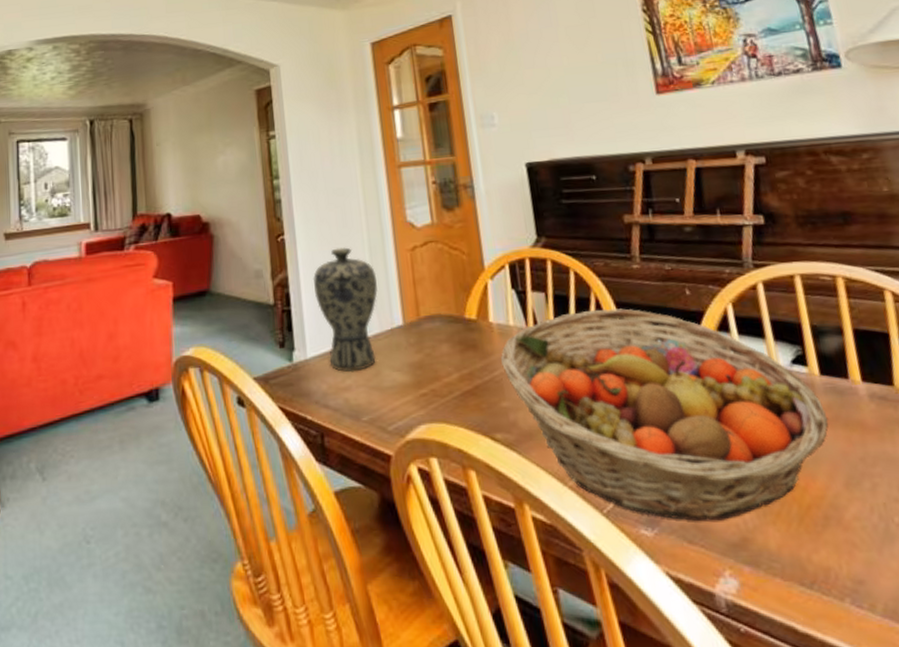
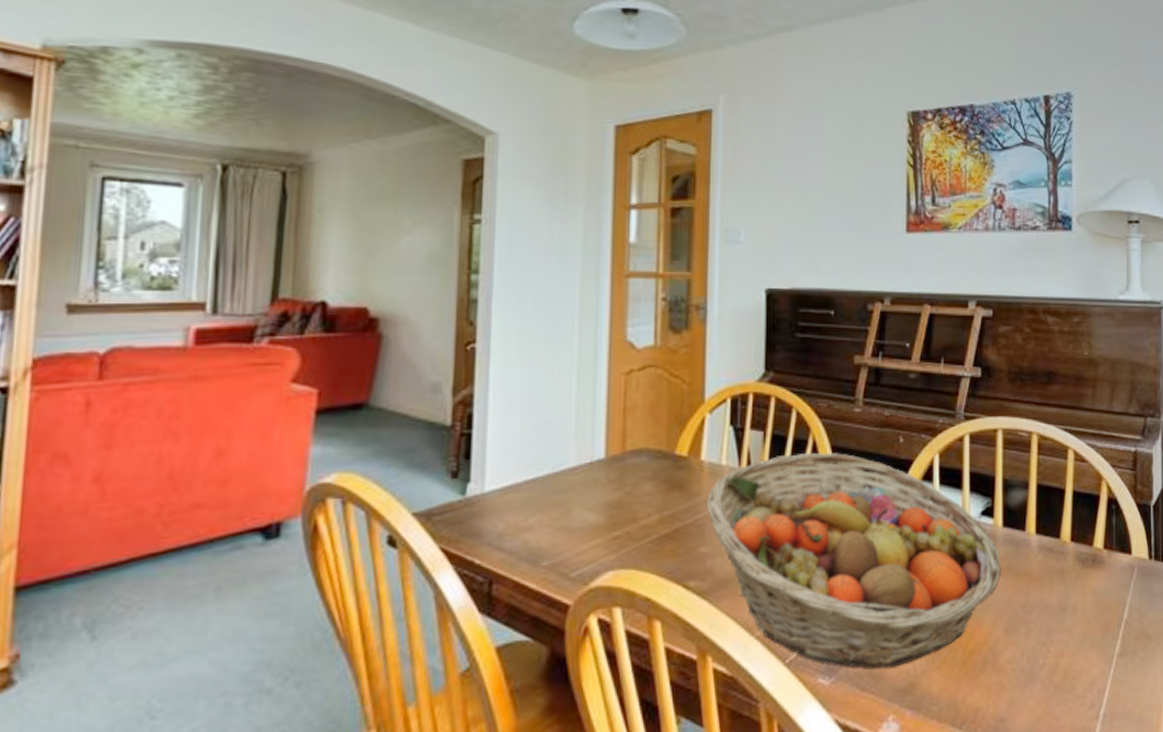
vase: present [312,247,378,373] -> none [504,364,581,511]

